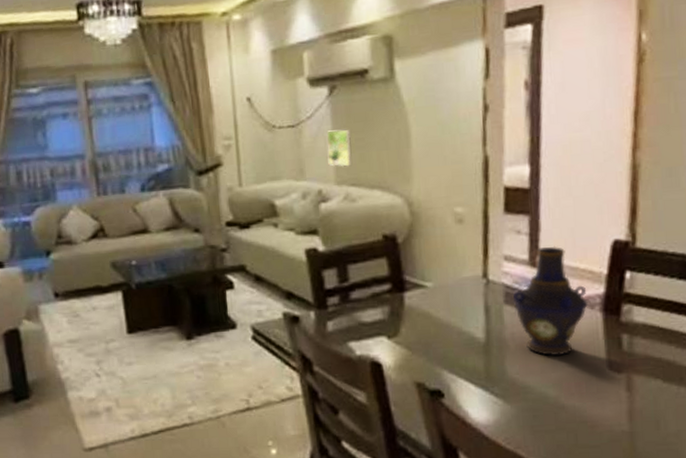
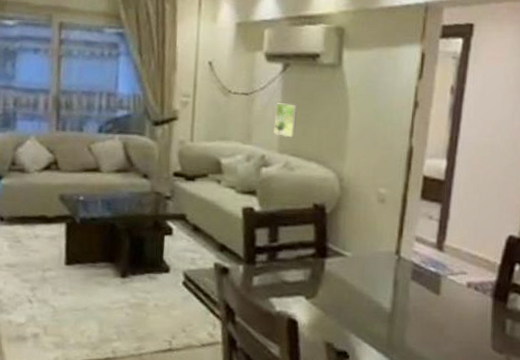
vase: present [513,246,589,356] -> none [418,233,483,332]

